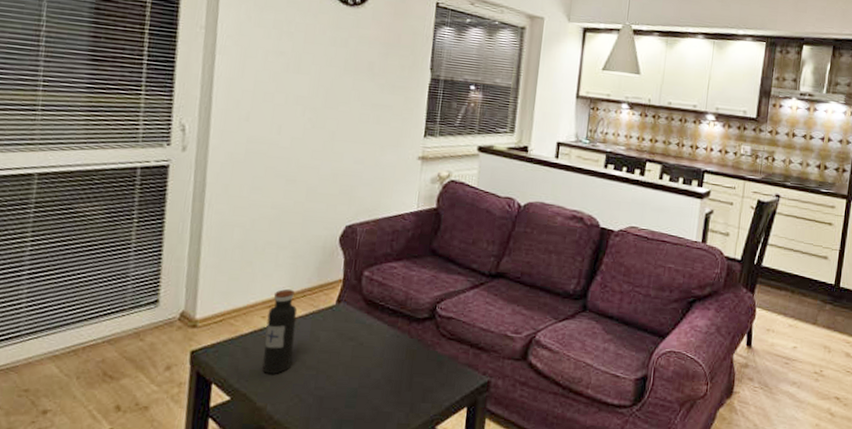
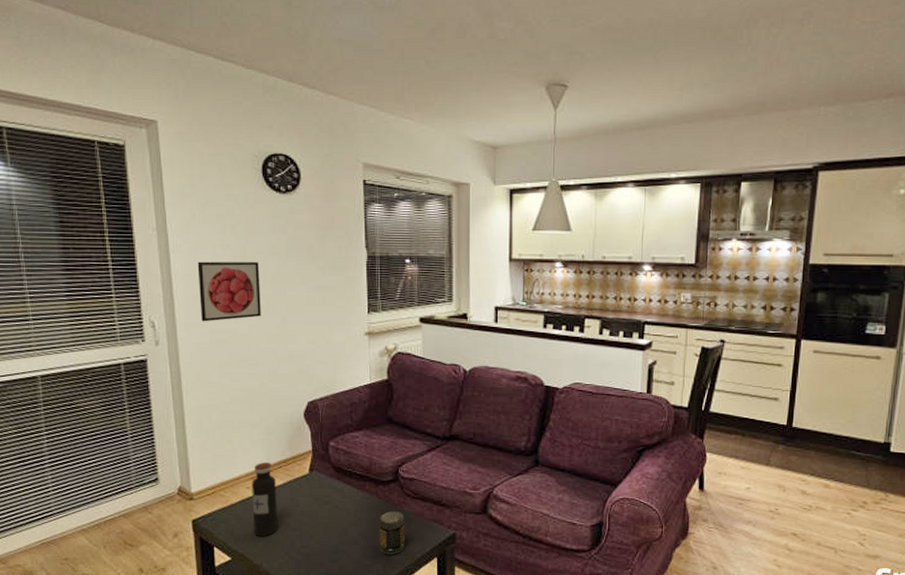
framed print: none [240,66,313,131] -> present [197,261,261,322]
jar: none [404,352,436,403] -> present [379,511,405,556]

